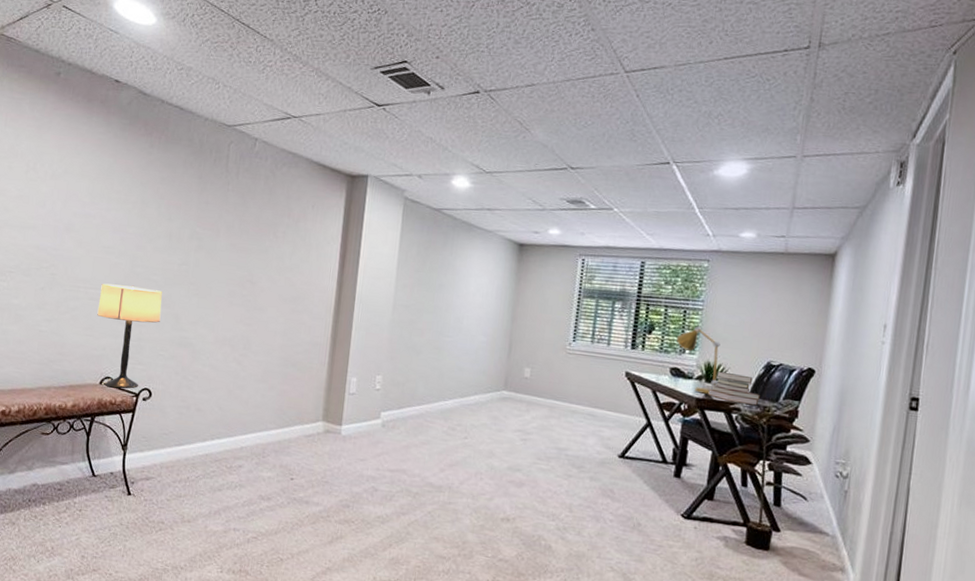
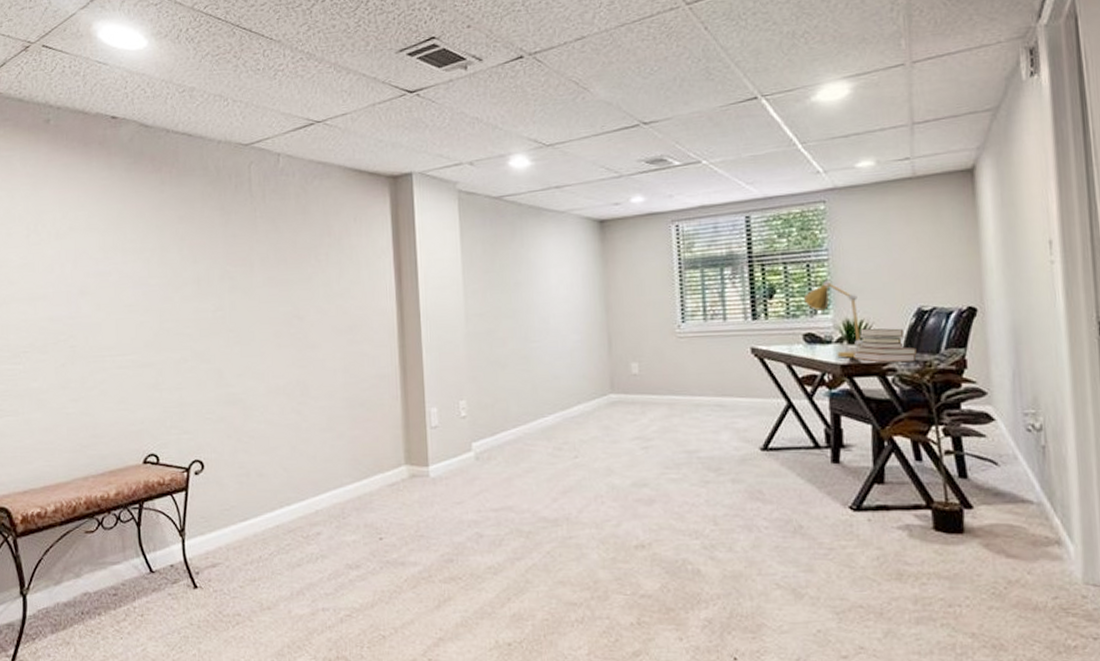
table lamp: present [97,283,162,389] -> none [128,344,201,466]

